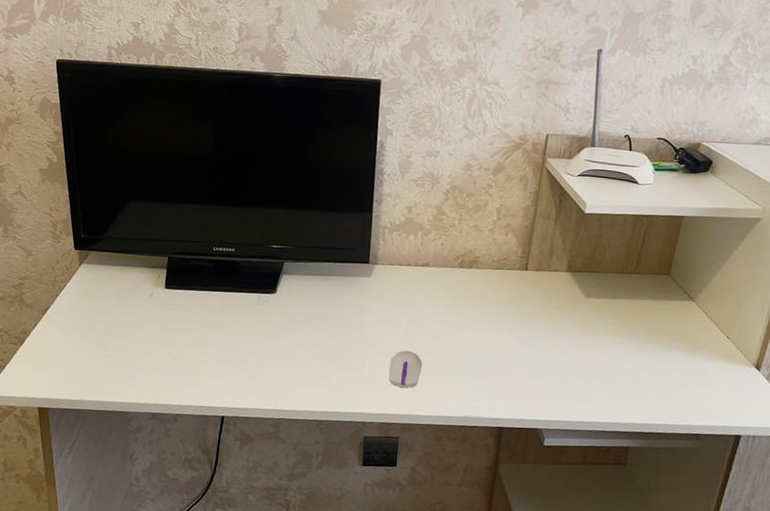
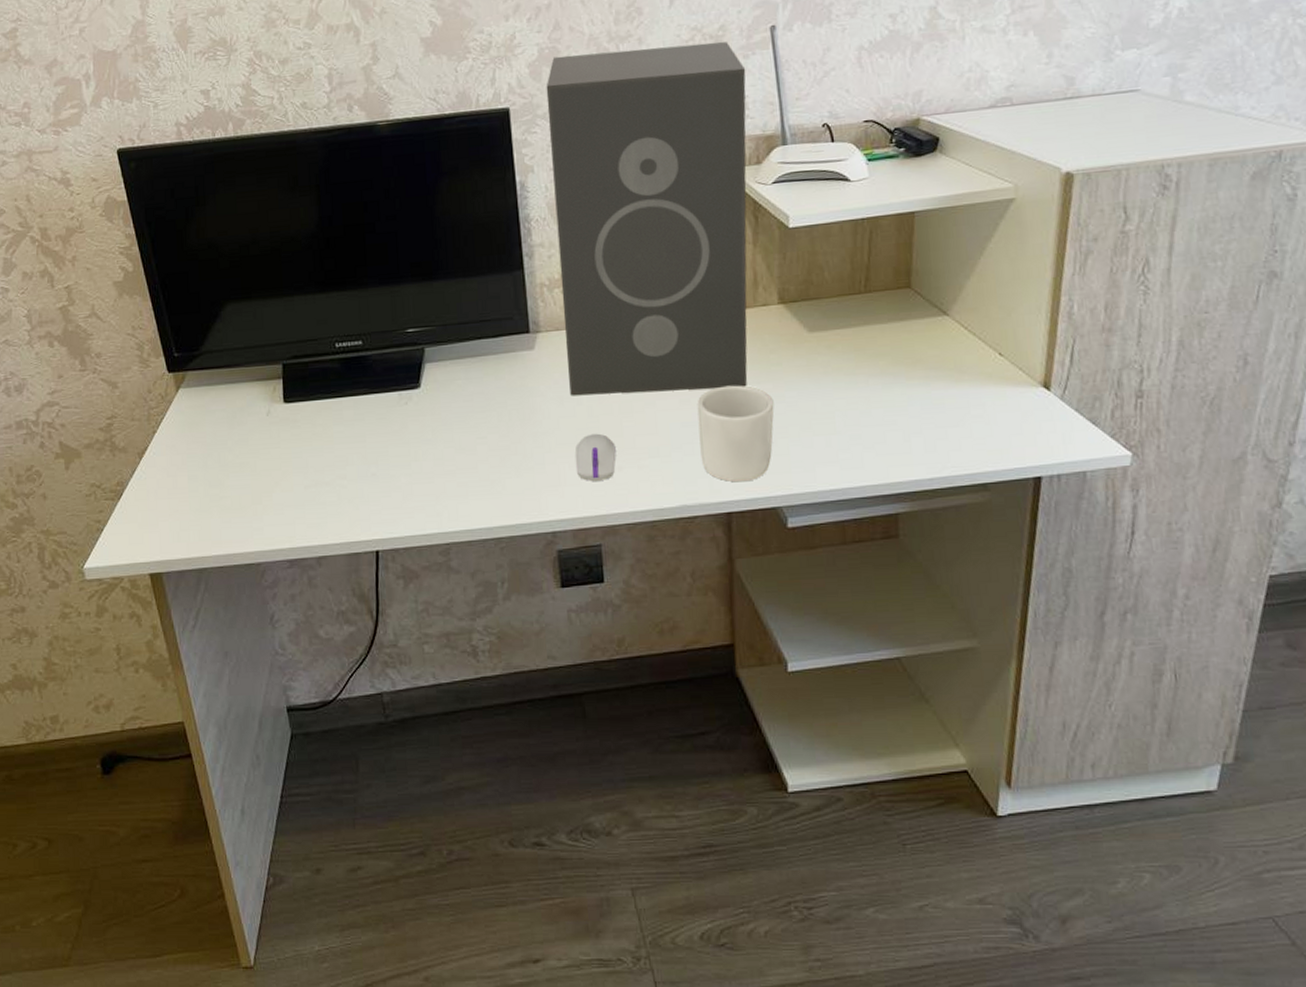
speaker: none [393,44,573,333] -> present [546,42,748,395]
mug: none [486,329,550,406] -> present [697,385,775,483]

